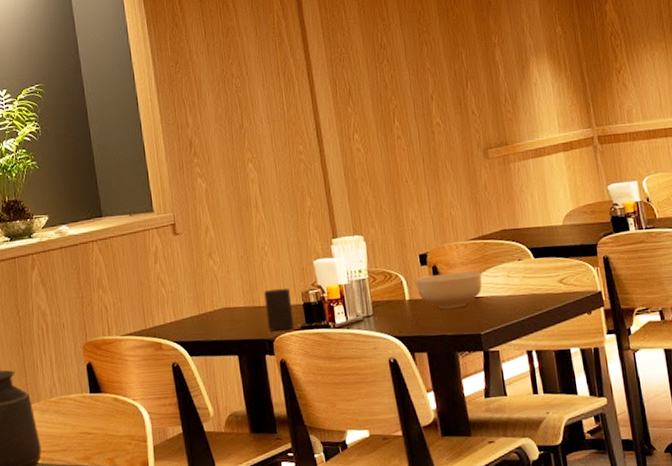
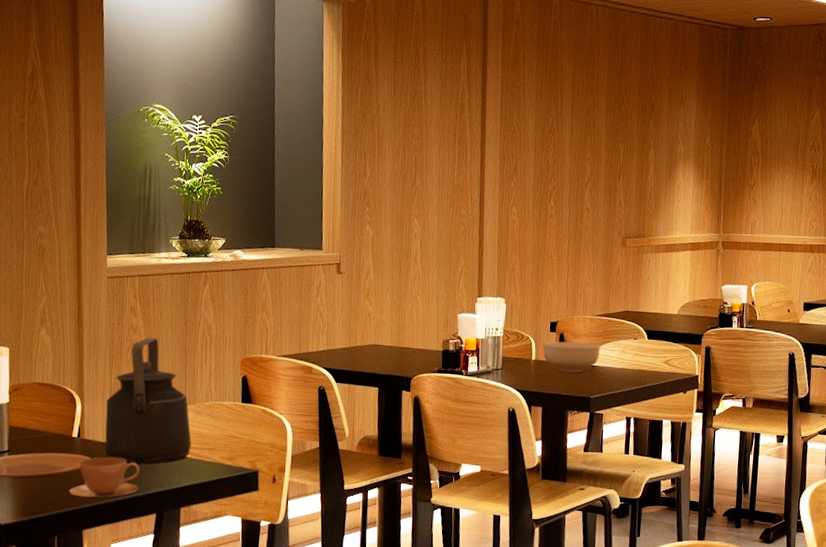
cup: present [264,288,294,331] -> none [408,334,433,371]

